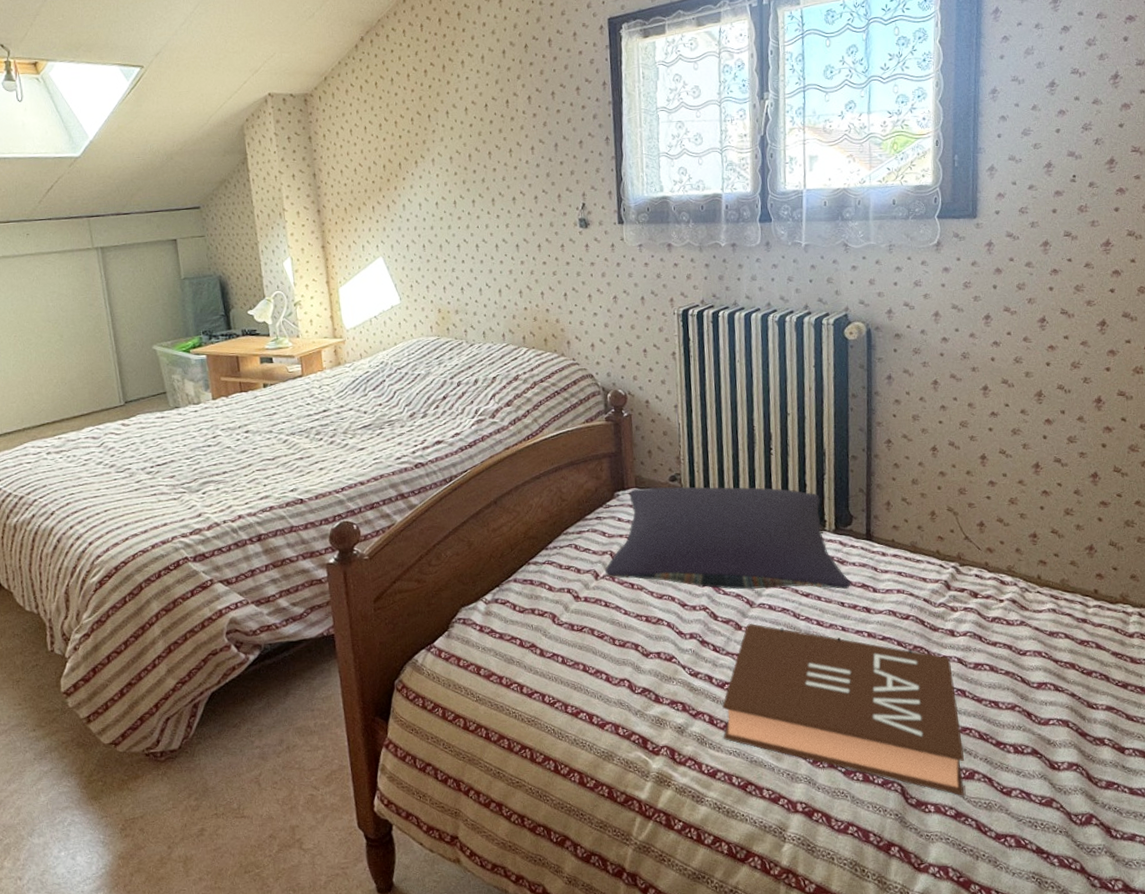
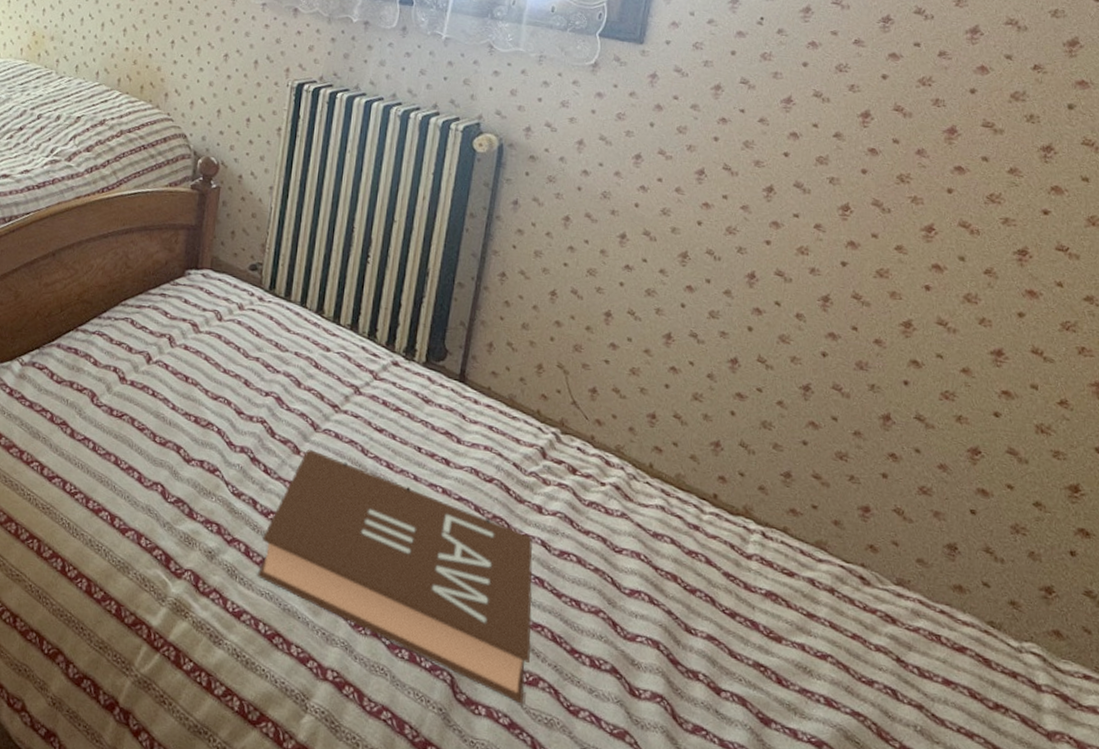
pillow: present [604,486,851,590] -> none [159,269,433,433]

